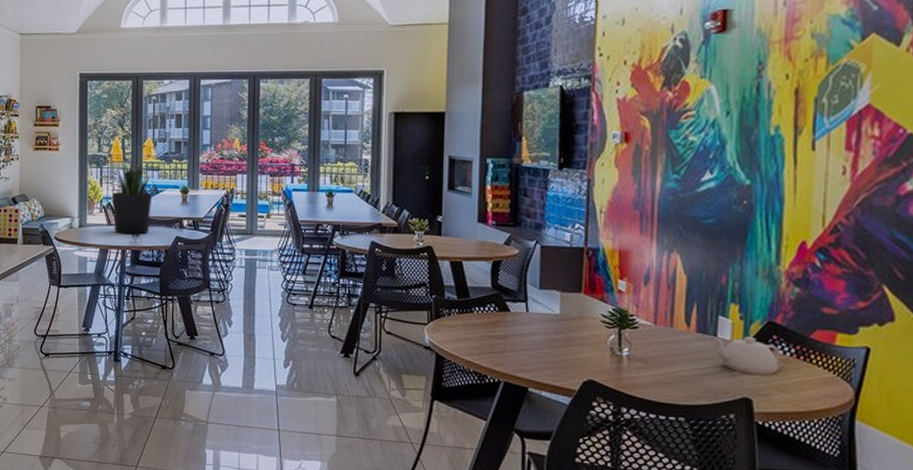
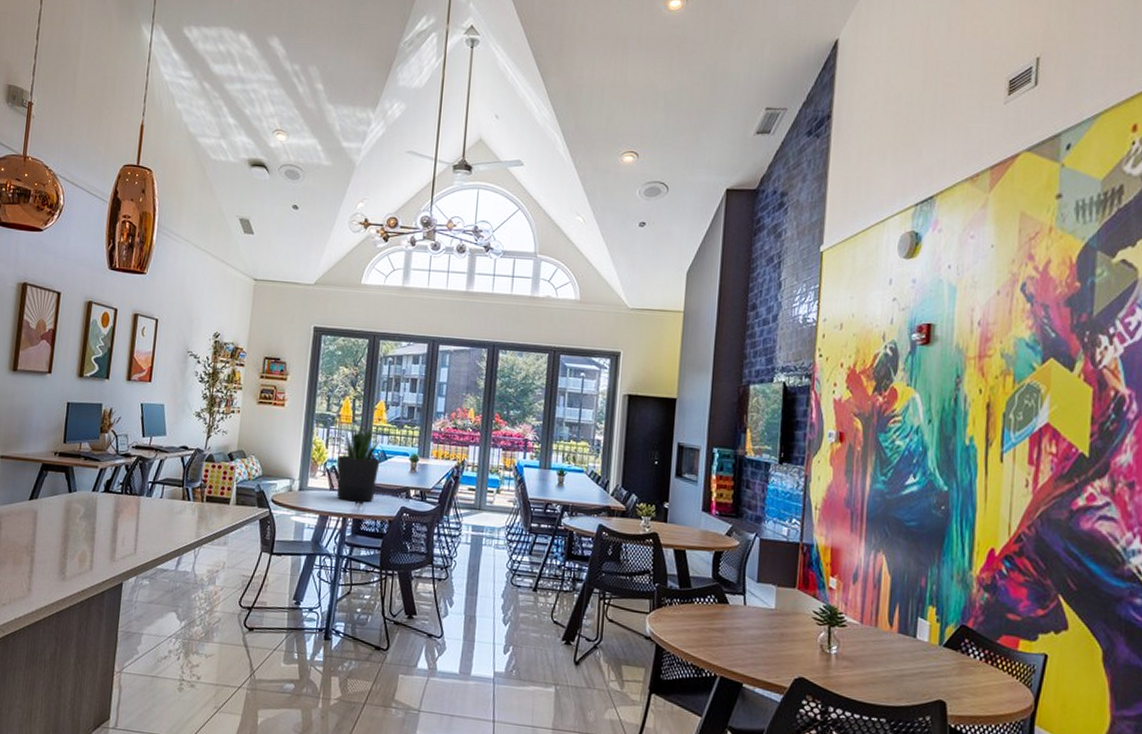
teapot: present [711,336,783,376] -> none [911,638,973,679]

